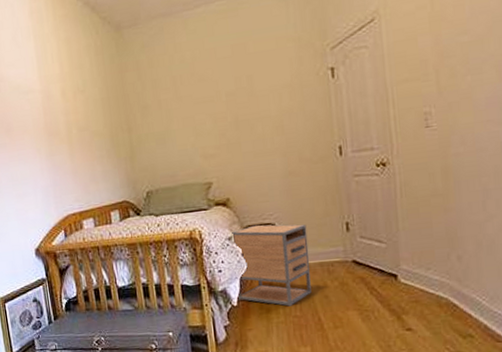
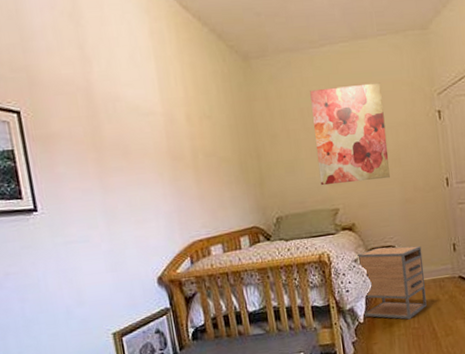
wall art: none [183,41,271,158] -> present [310,82,390,186]

